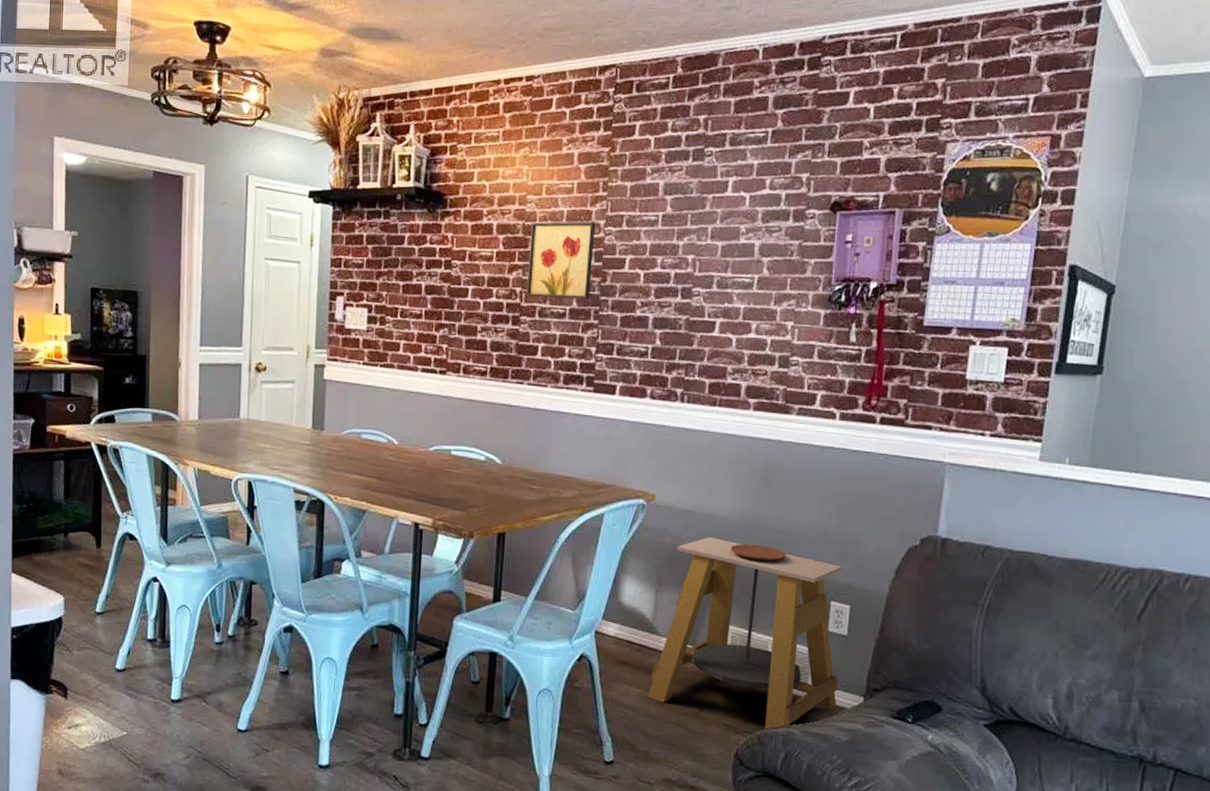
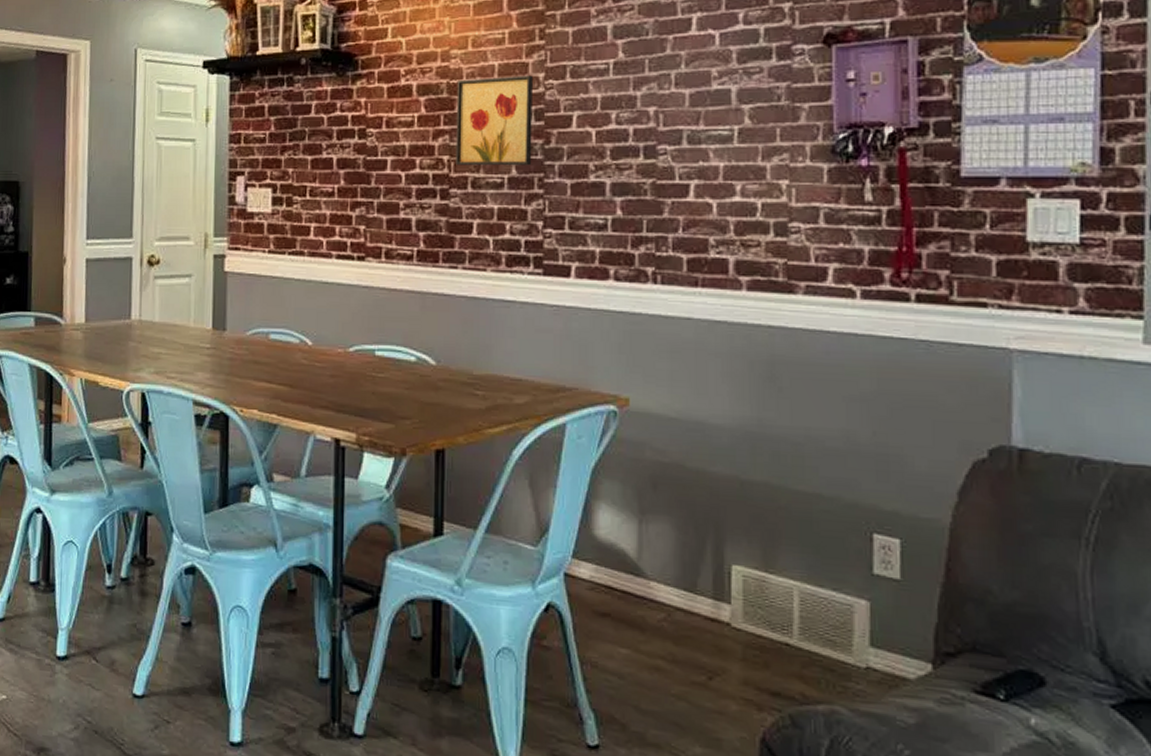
side table: present [647,537,842,729] -> none [638,451,895,706]

